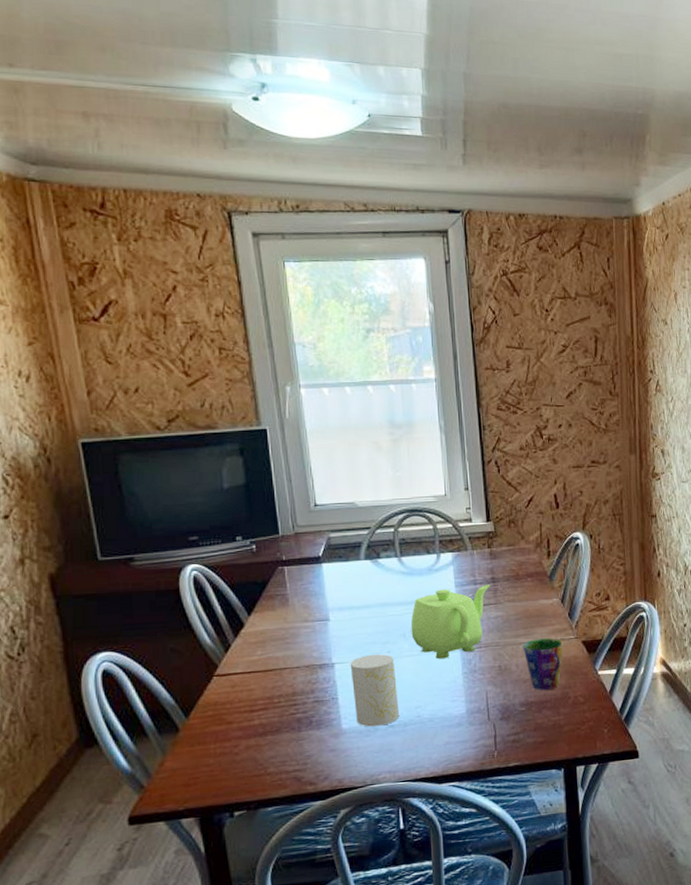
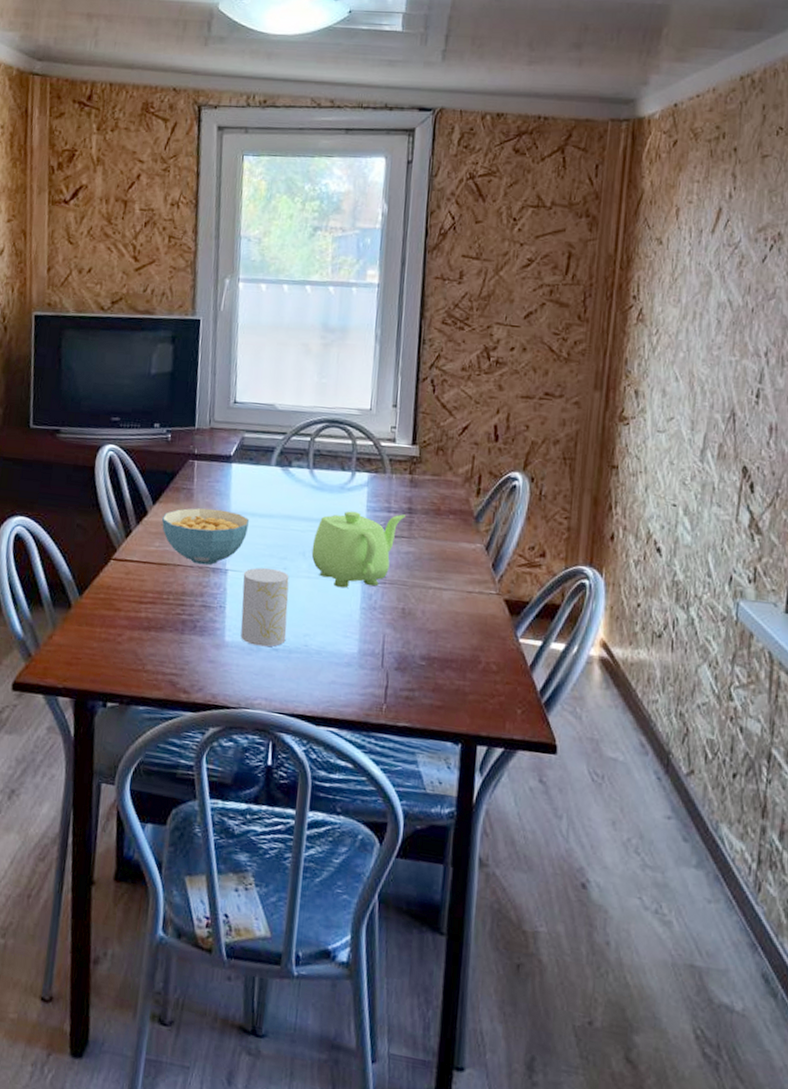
cereal bowl: none [261,608,348,664] -> present [162,508,250,566]
cup: present [522,638,564,690] -> none [432,586,482,648]

